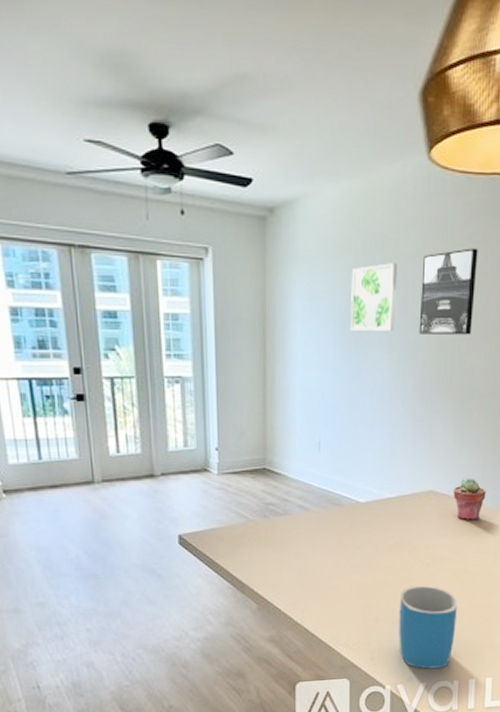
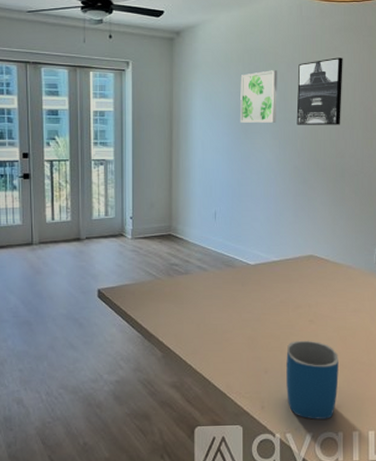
potted succulent: present [453,477,486,521] -> none [330,244,360,283]

